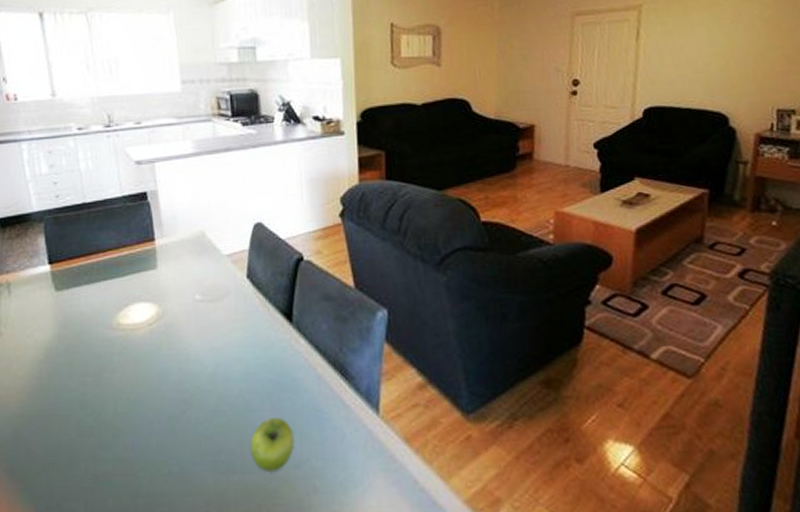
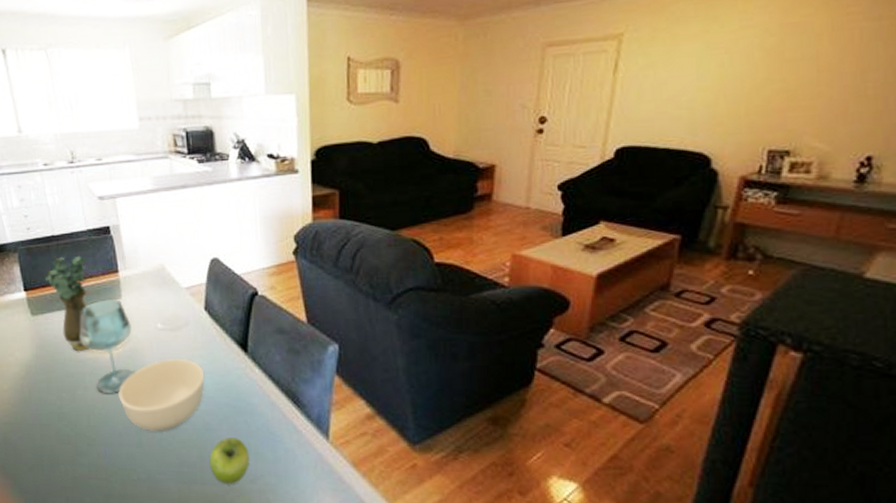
vase: none [72,221,120,328] -> present [44,253,88,351]
wine glass: none [109,268,169,375] -> present [79,298,135,393]
bowl: none [150,331,247,416] -> present [118,358,205,432]

